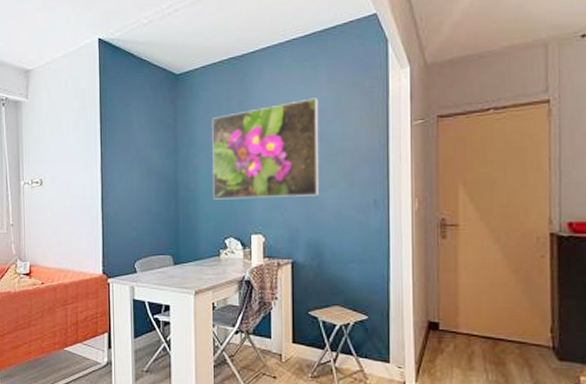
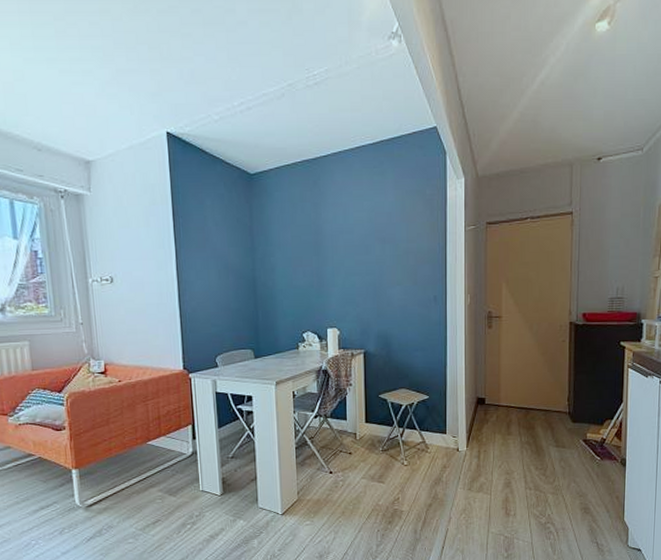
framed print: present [212,98,319,200] -> none [287,202,387,297]

